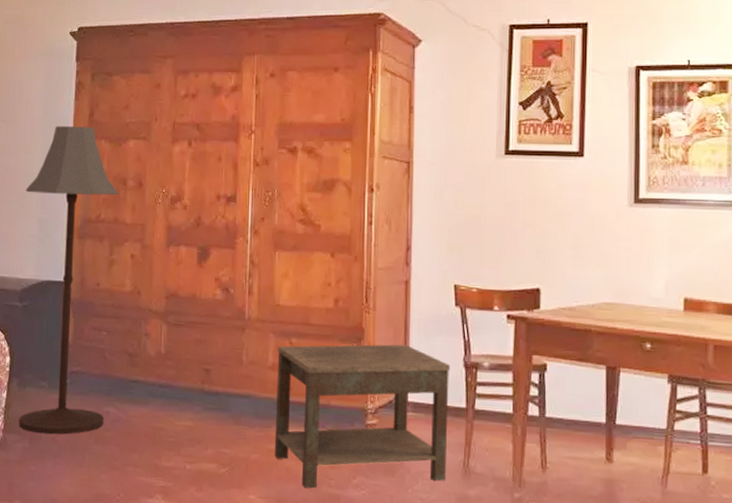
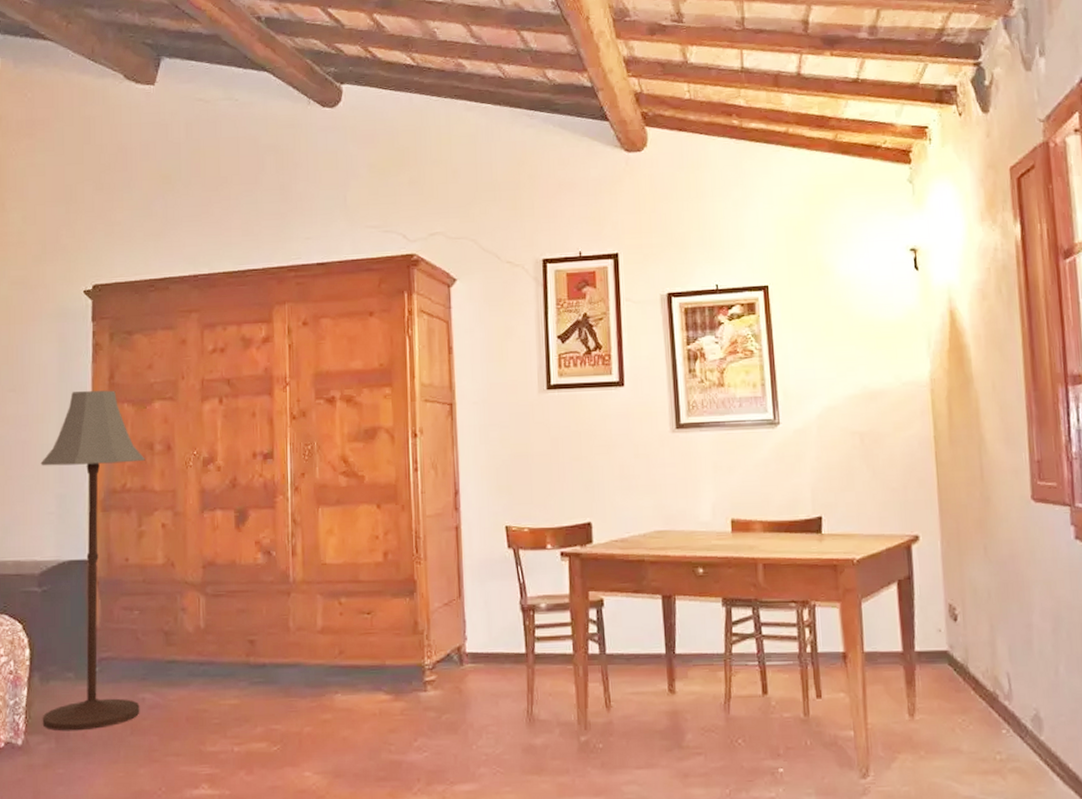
side table: present [274,344,451,489] -> none [326,592,510,757]

